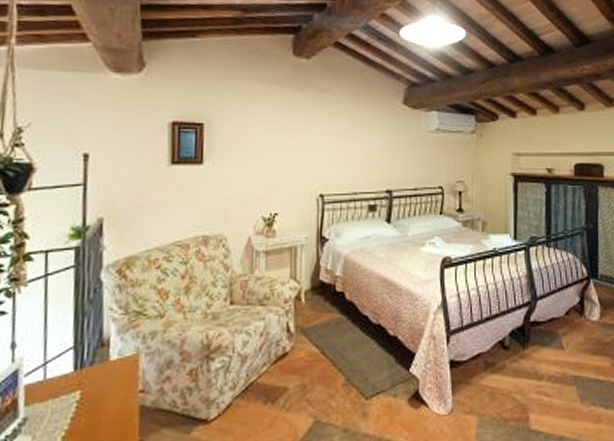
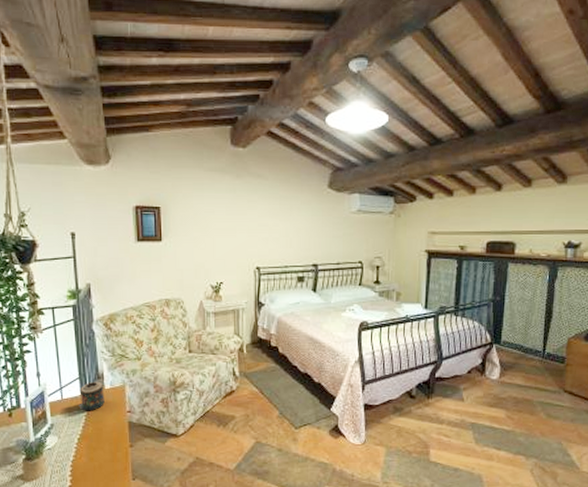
candle: none [69,350,109,395] -> present [79,381,105,411]

